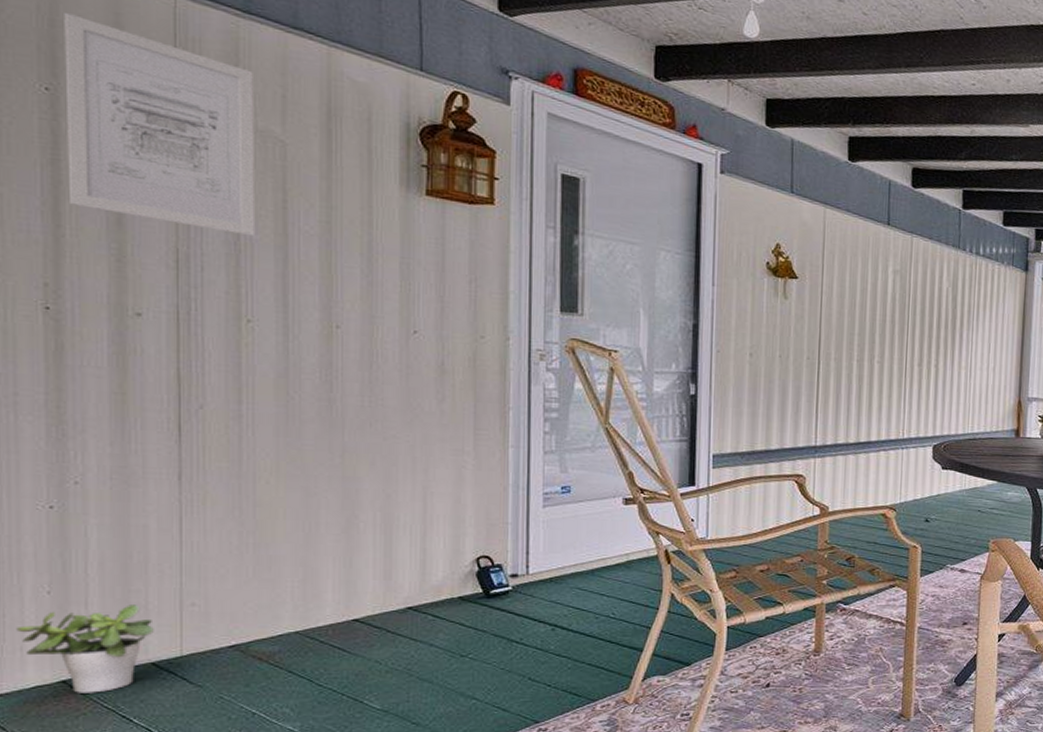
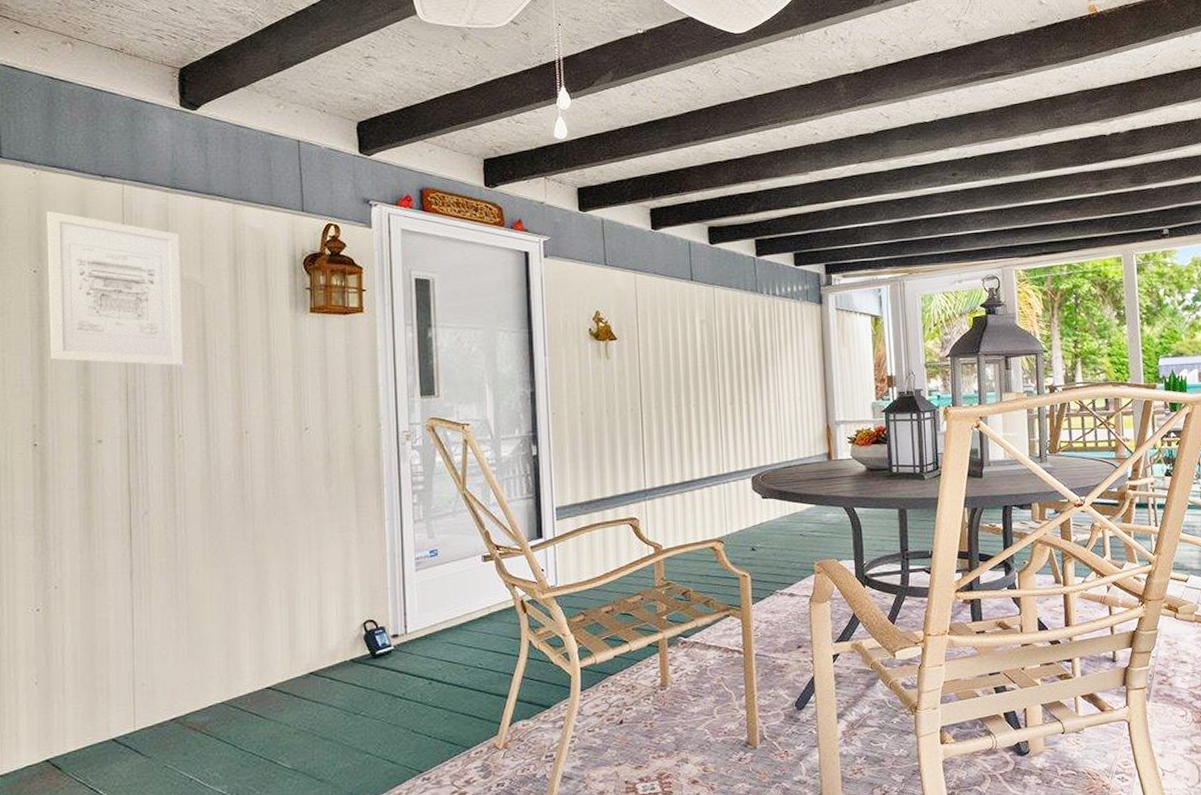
potted plant: present [16,604,154,693] -> none [13,688,114,770]

